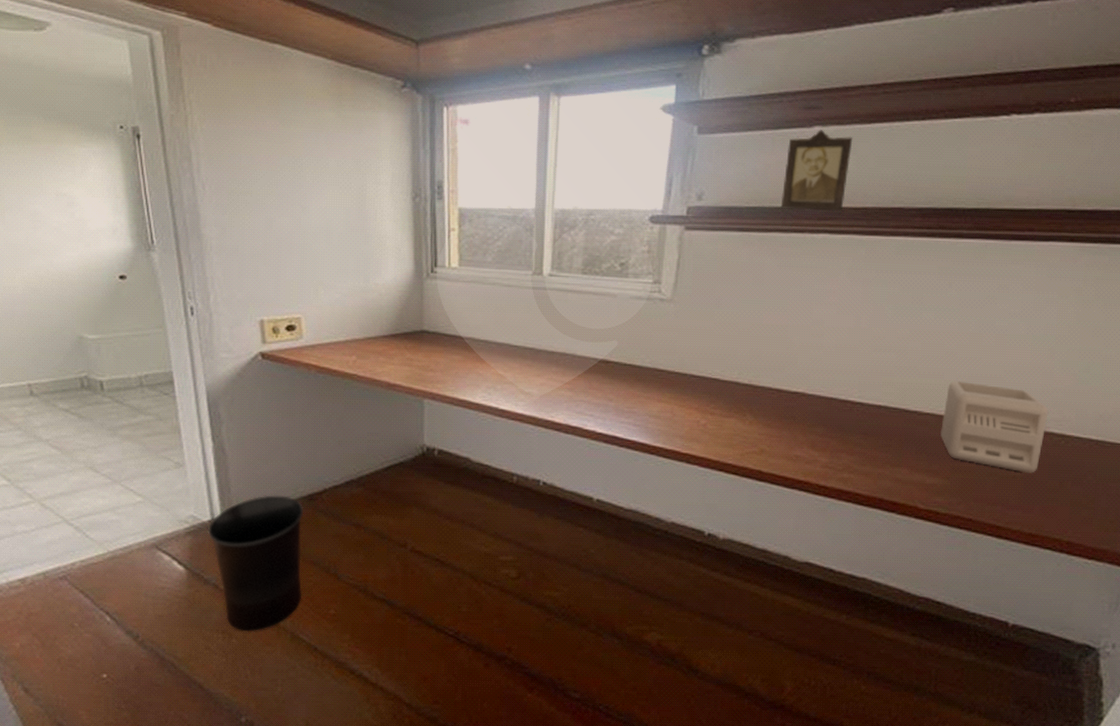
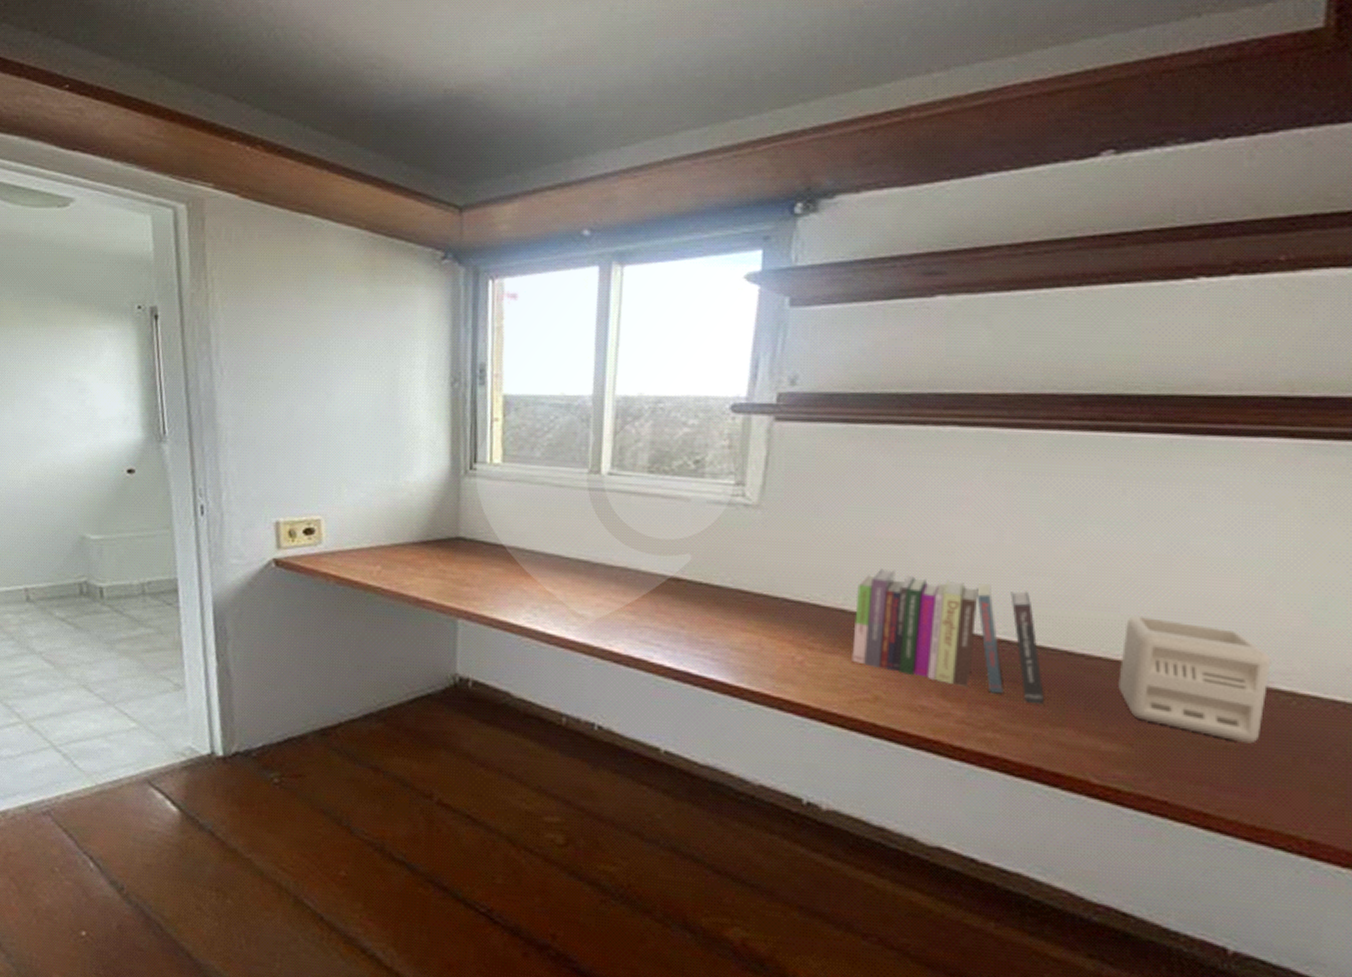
waste bin: present [208,495,303,632] -> none [206,726,314,892]
books: none [744,349,887,451] -> present [852,568,1044,705]
photo frame: present [780,130,853,211] -> none [895,299,988,398]

